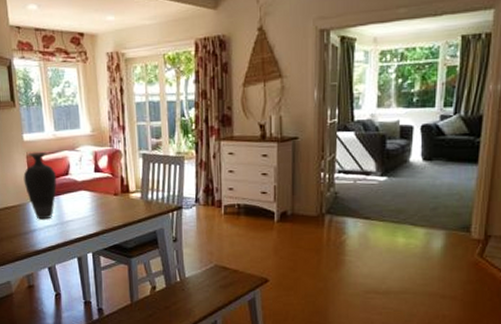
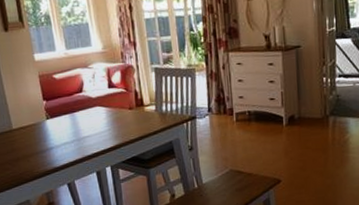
vase: present [23,151,57,220] -> none [36,70,71,138]

